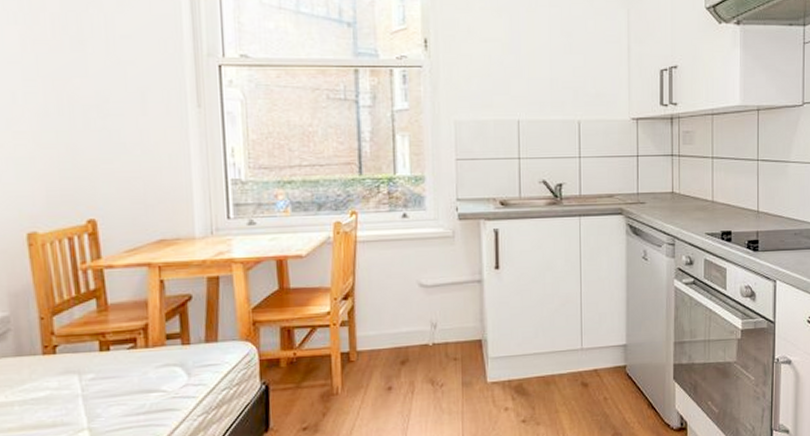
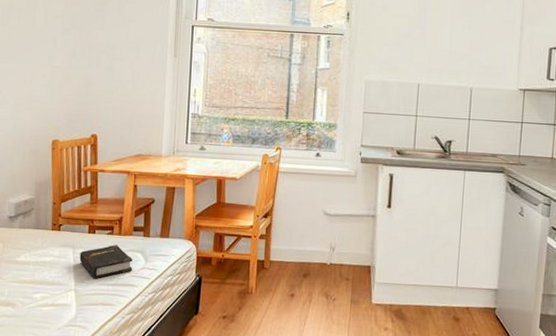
hardback book: none [90,361,170,410] -> present [79,245,132,279]

